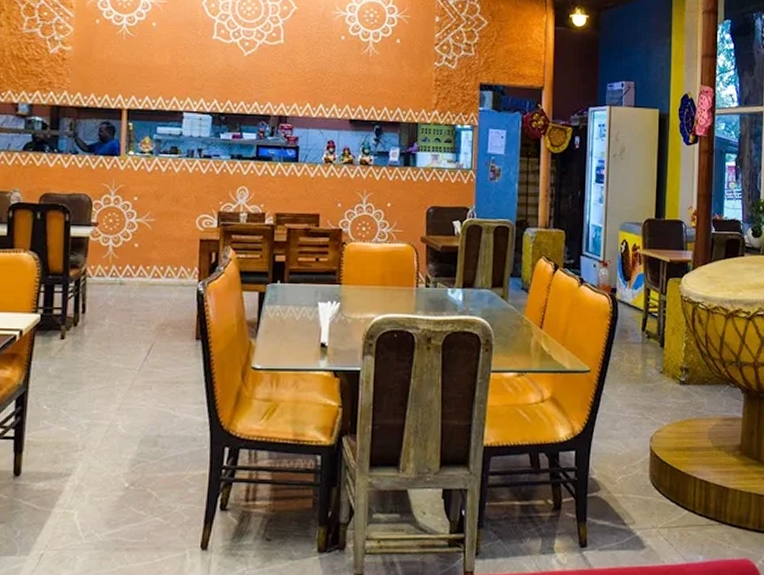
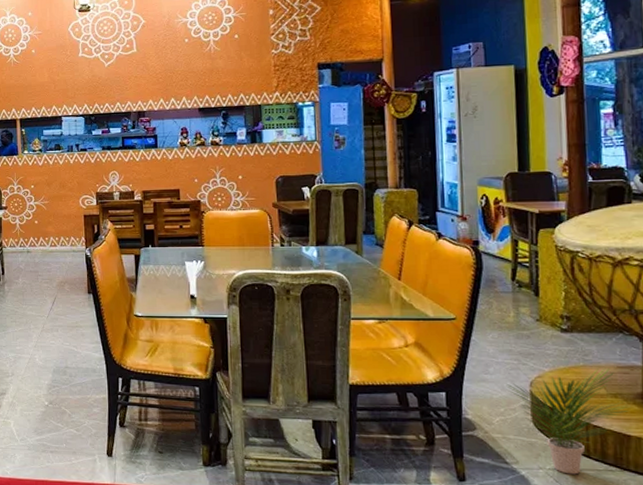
potted plant: none [630,420,730,532] -> present [506,367,630,475]

